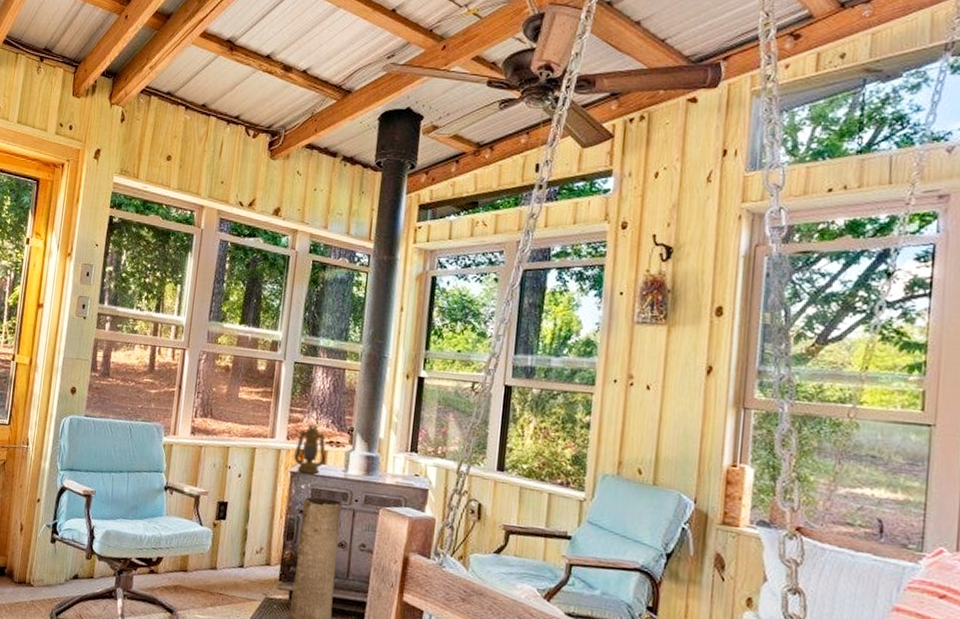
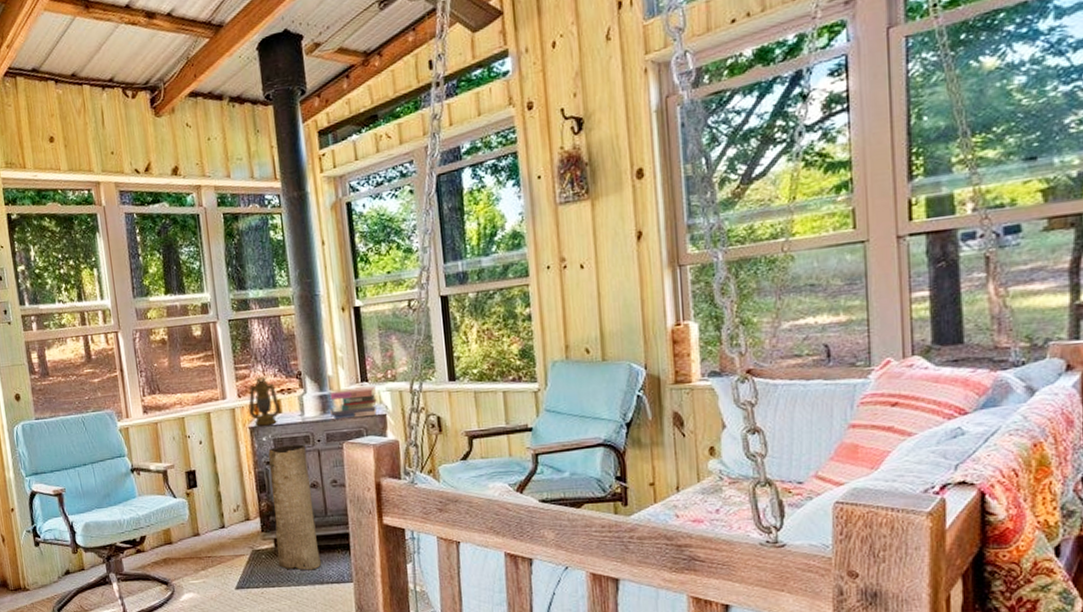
books: none [373,453,423,488] -> present [329,386,378,418]

